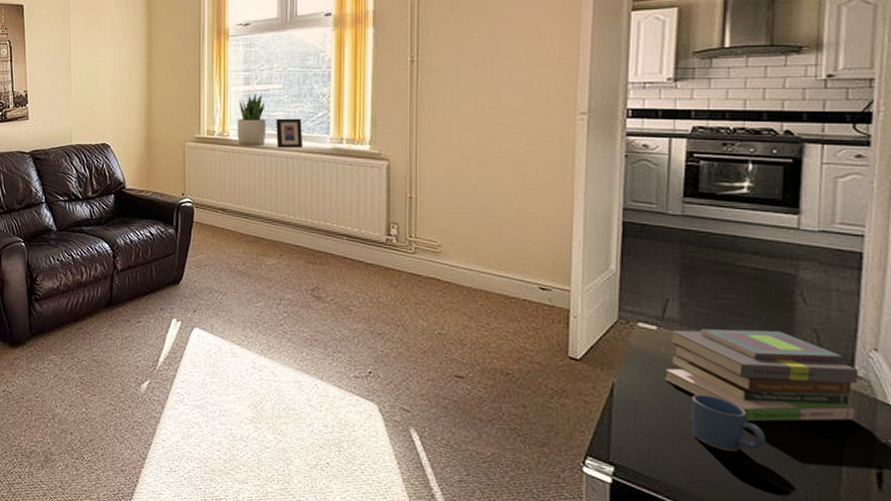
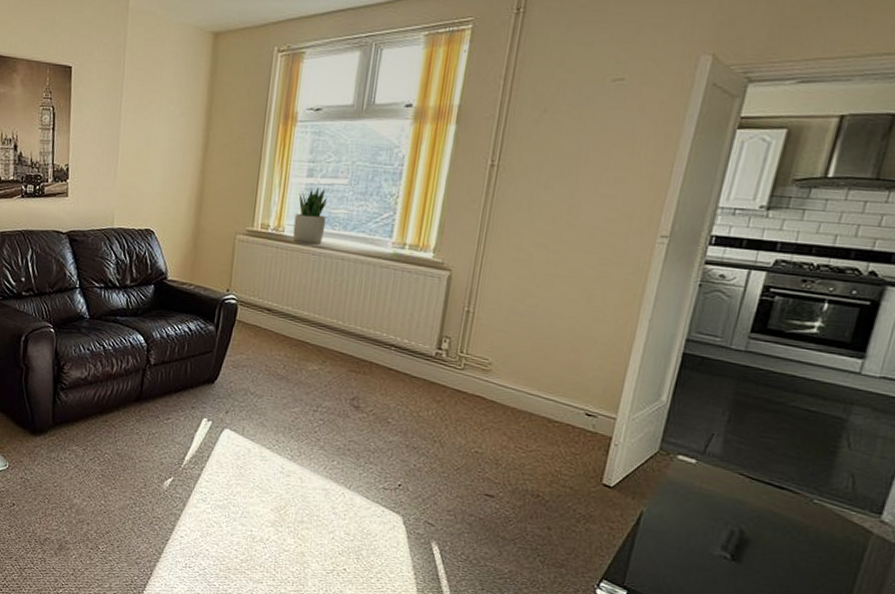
picture frame: present [276,118,304,148] -> none [334,216,365,251]
books: present [665,328,859,422] -> none [694,464,887,563]
mug: present [692,394,766,452] -> none [709,528,781,585]

